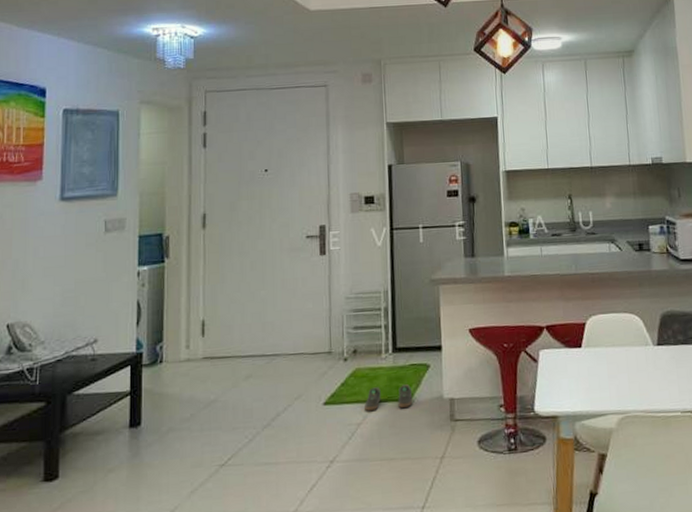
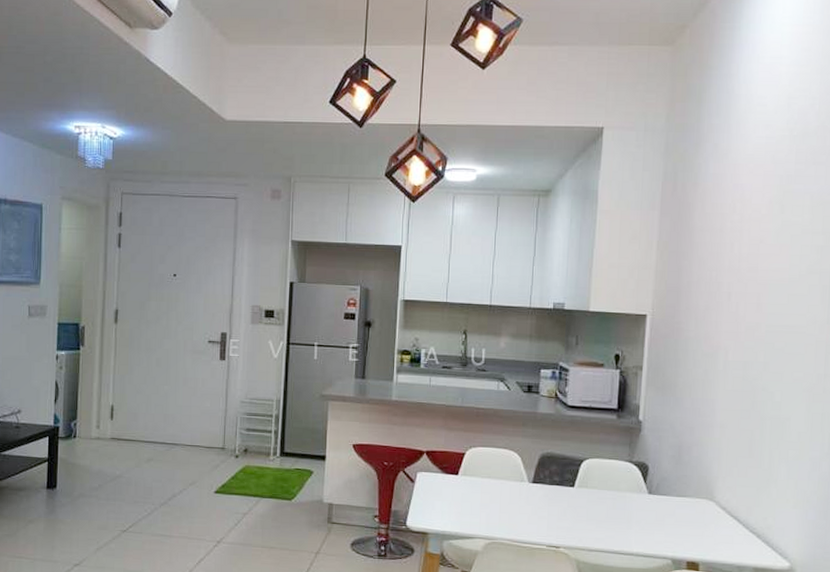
shoe: present [365,384,412,411] -> none [251,484,295,505]

